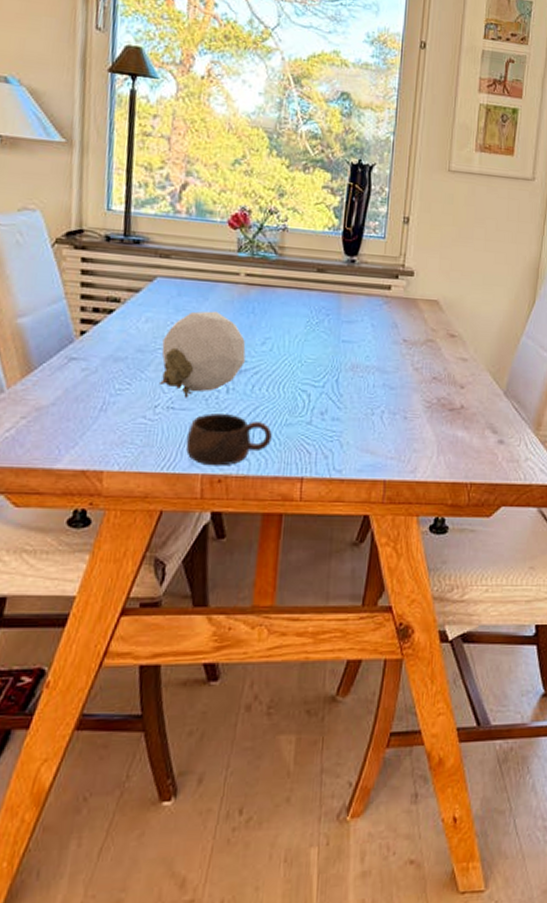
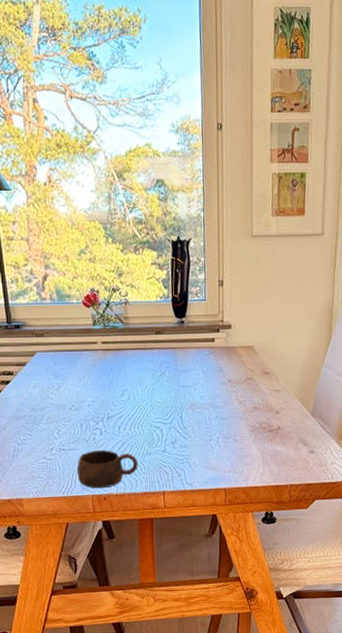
decorative egg: present [158,311,246,398] -> none [48,374,111,441]

